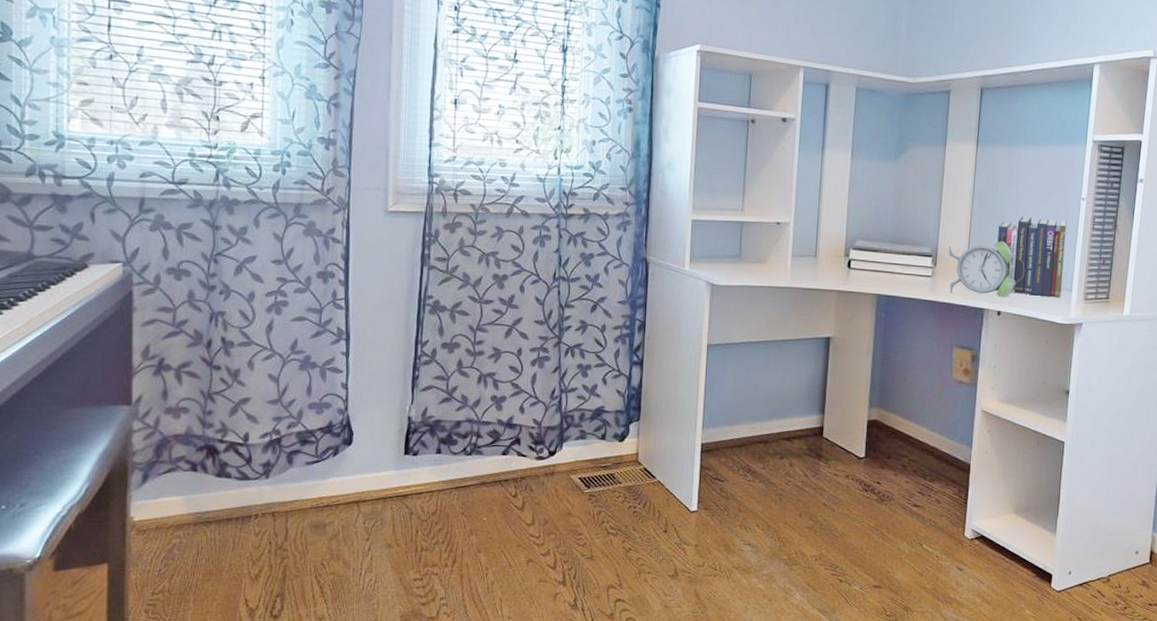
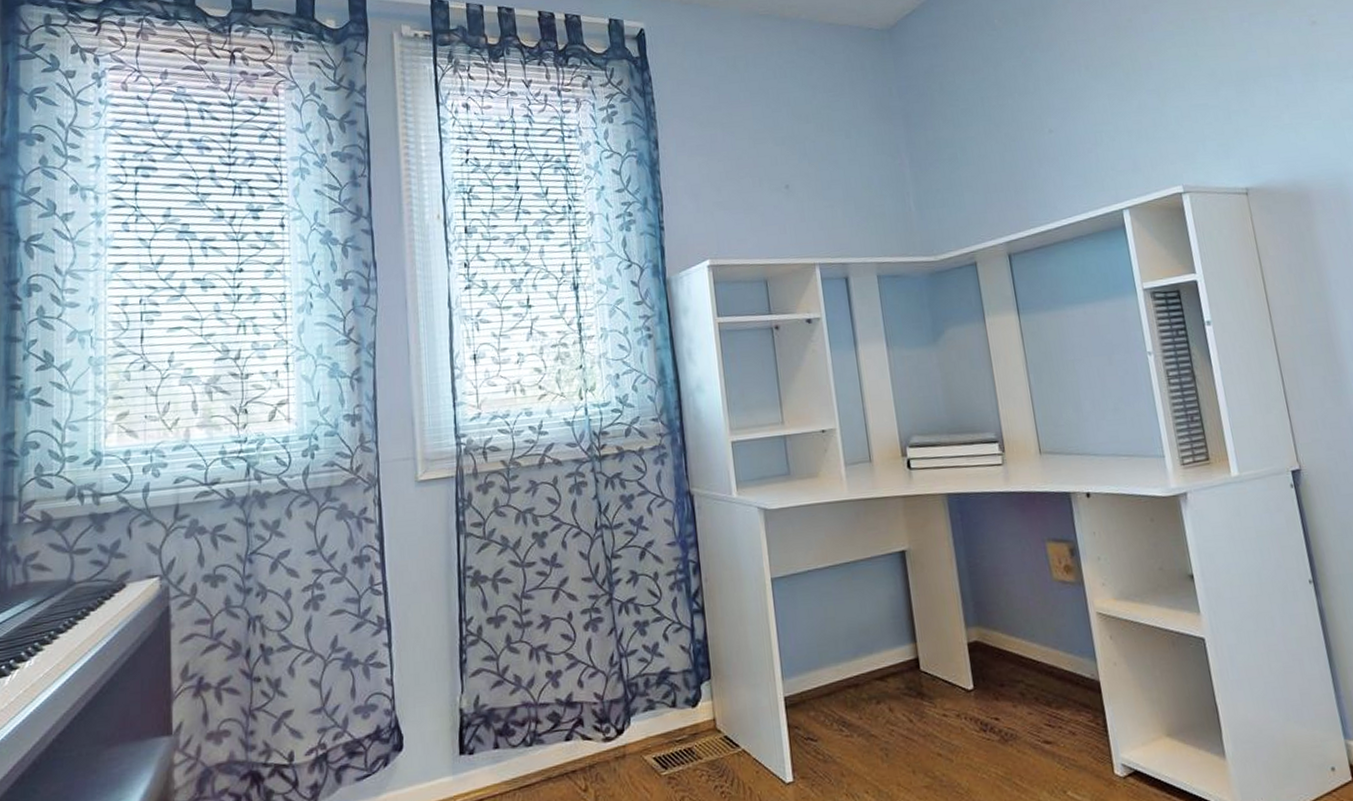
alarm clock: present [948,241,1025,298] -> none [1013,413,1107,480]
books: present [996,217,1067,298] -> none [1063,379,1154,470]

